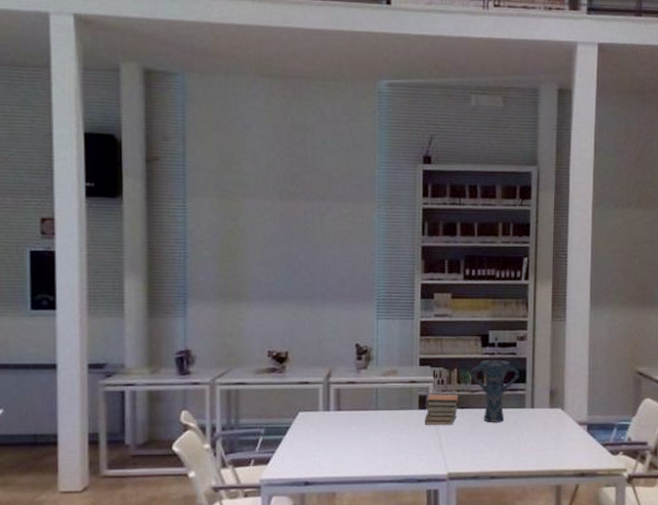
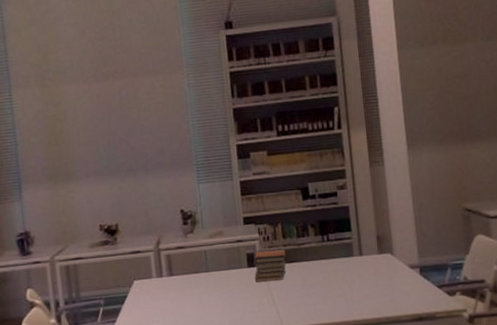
vase: present [470,360,519,423] -> none [294,211,344,275]

